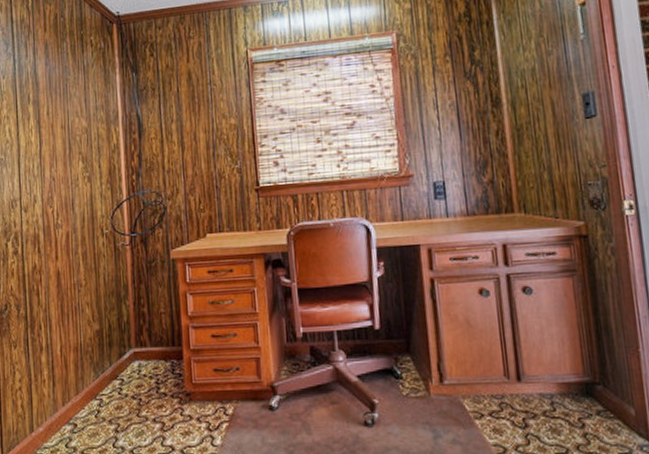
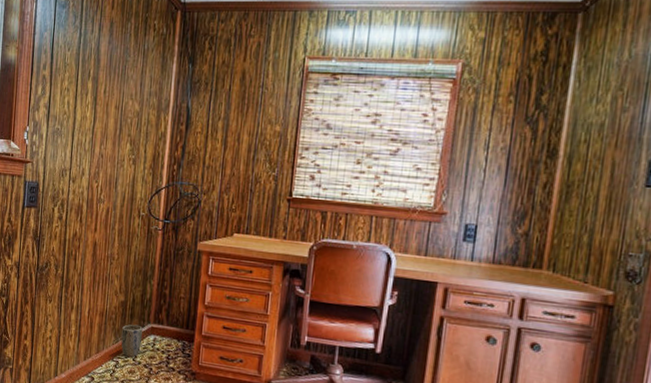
plant pot: none [101,352,125,391] -> present [121,324,143,357]

